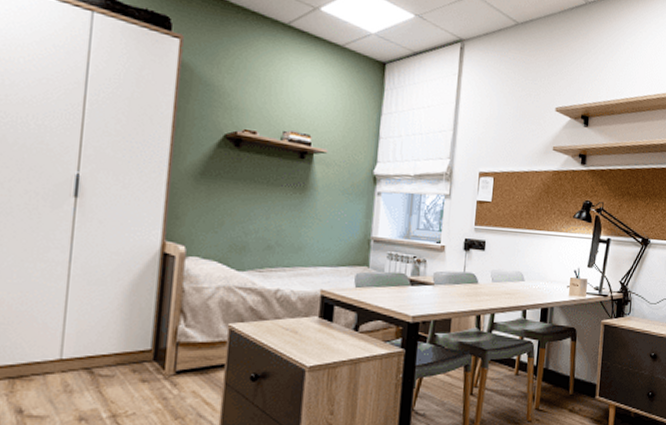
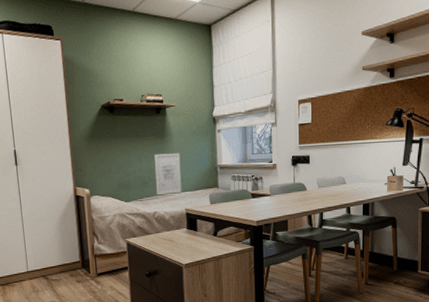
wall art: none [283,211,324,268] -> present [154,153,182,196]

